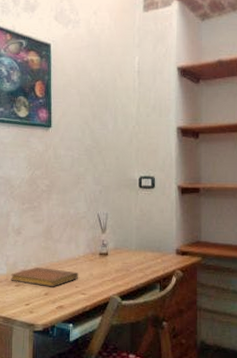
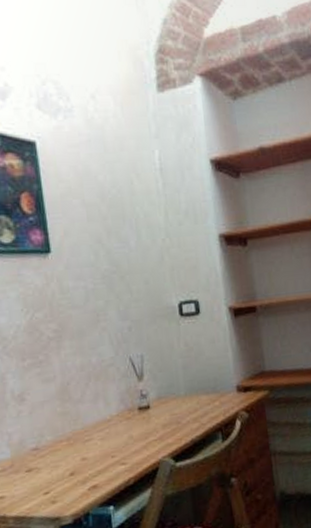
notebook: present [11,267,79,287] -> none [17,437,114,466]

